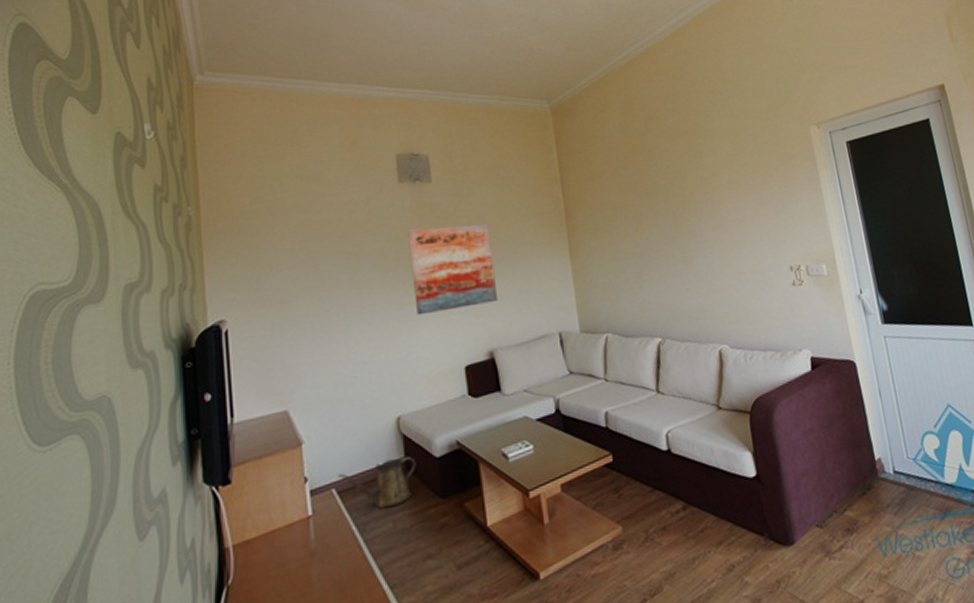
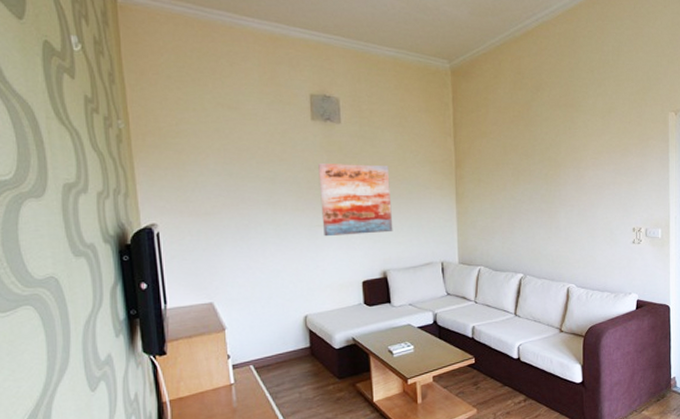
watering can: present [337,456,417,509] -> none [255,346,320,383]

